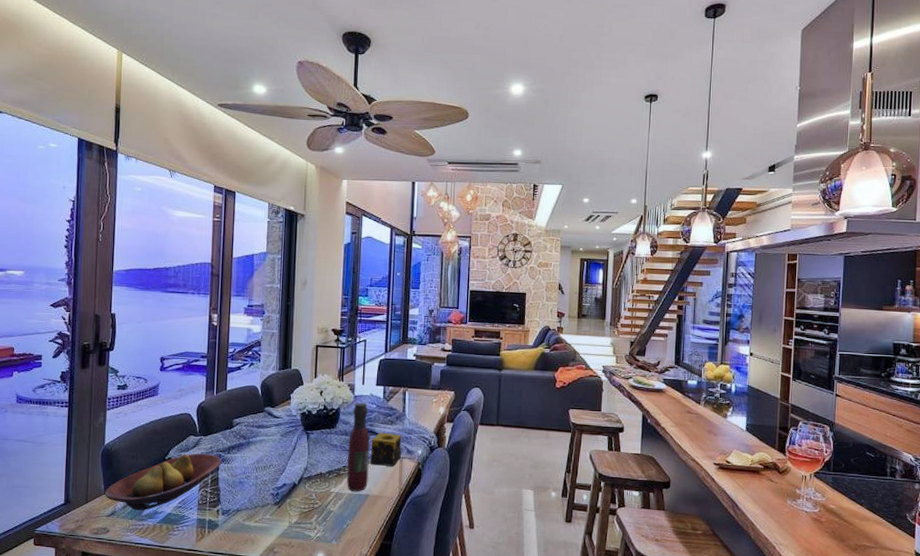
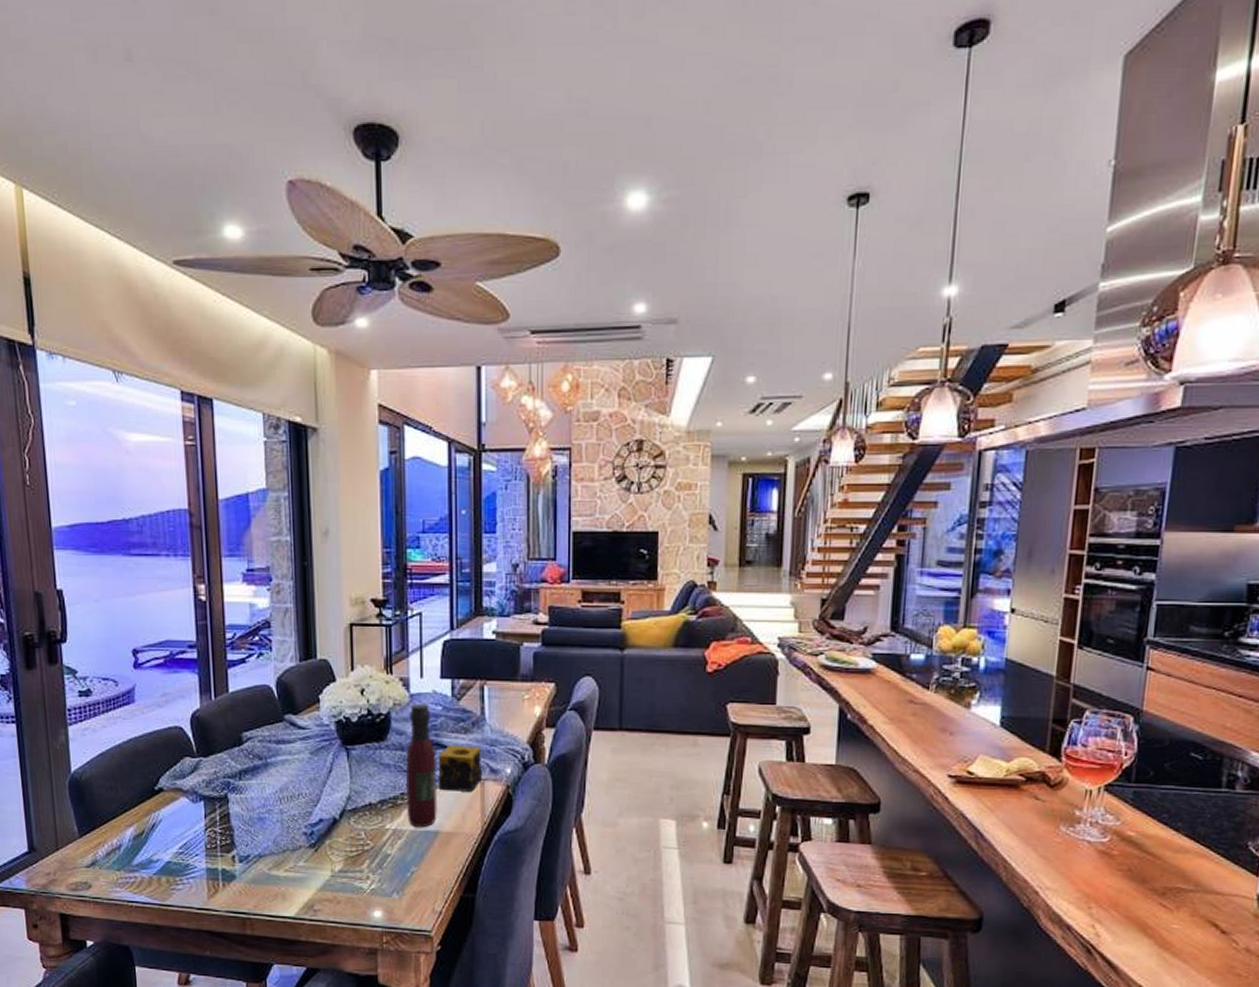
fruit bowl: present [105,453,222,510] -> none [80,780,232,858]

